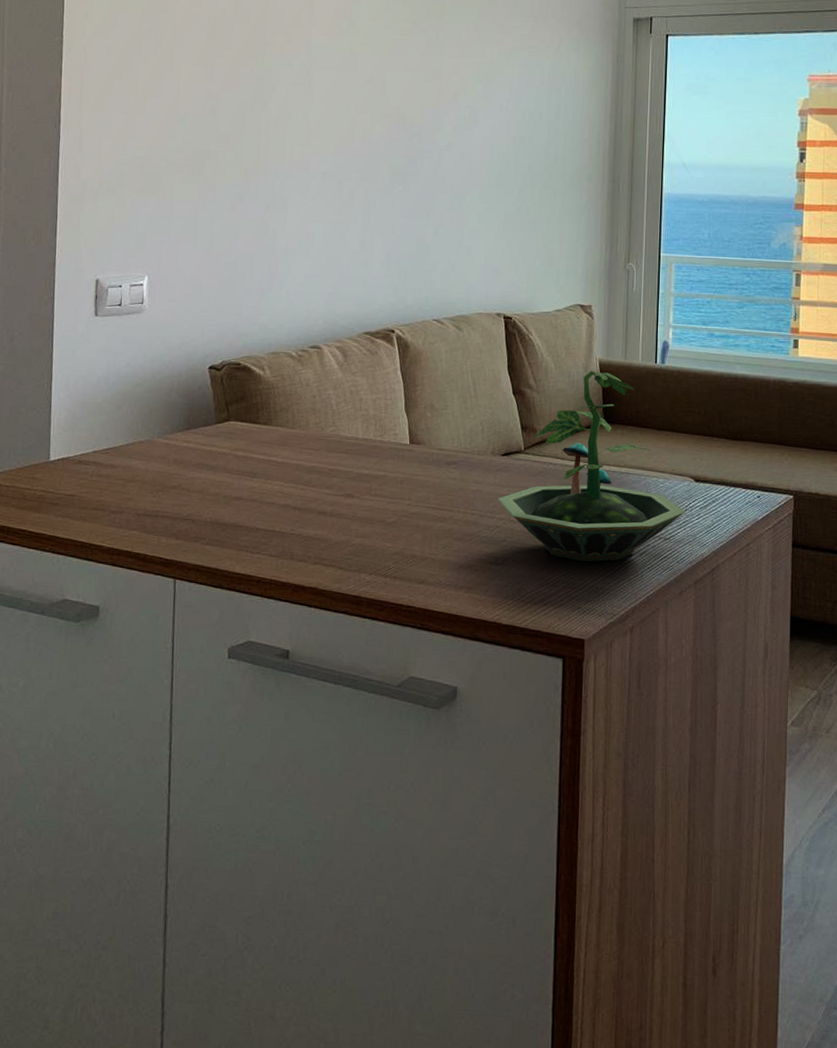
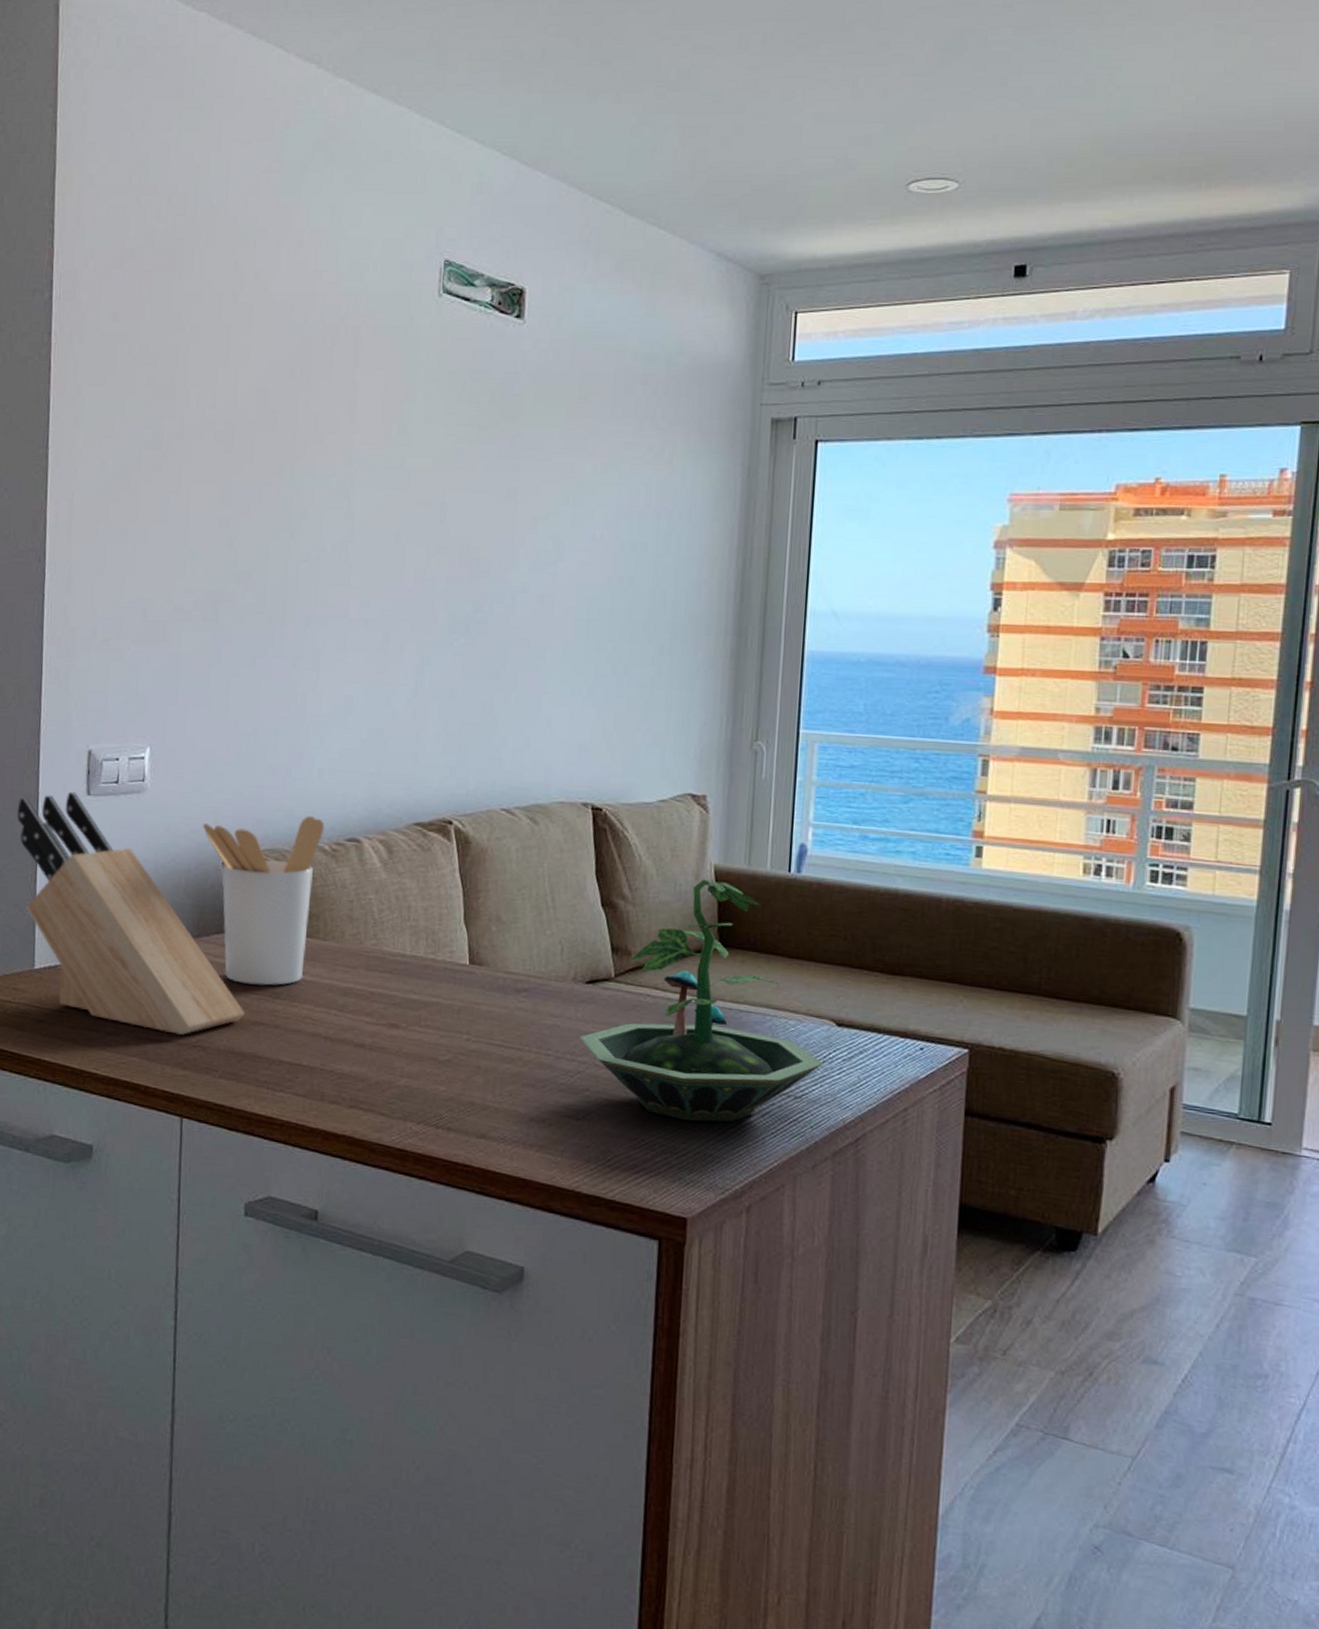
knife block: none [35,313,228,512] -> present [17,791,246,1036]
utensil holder: none [192,329,292,467] -> present [203,816,325,986]

